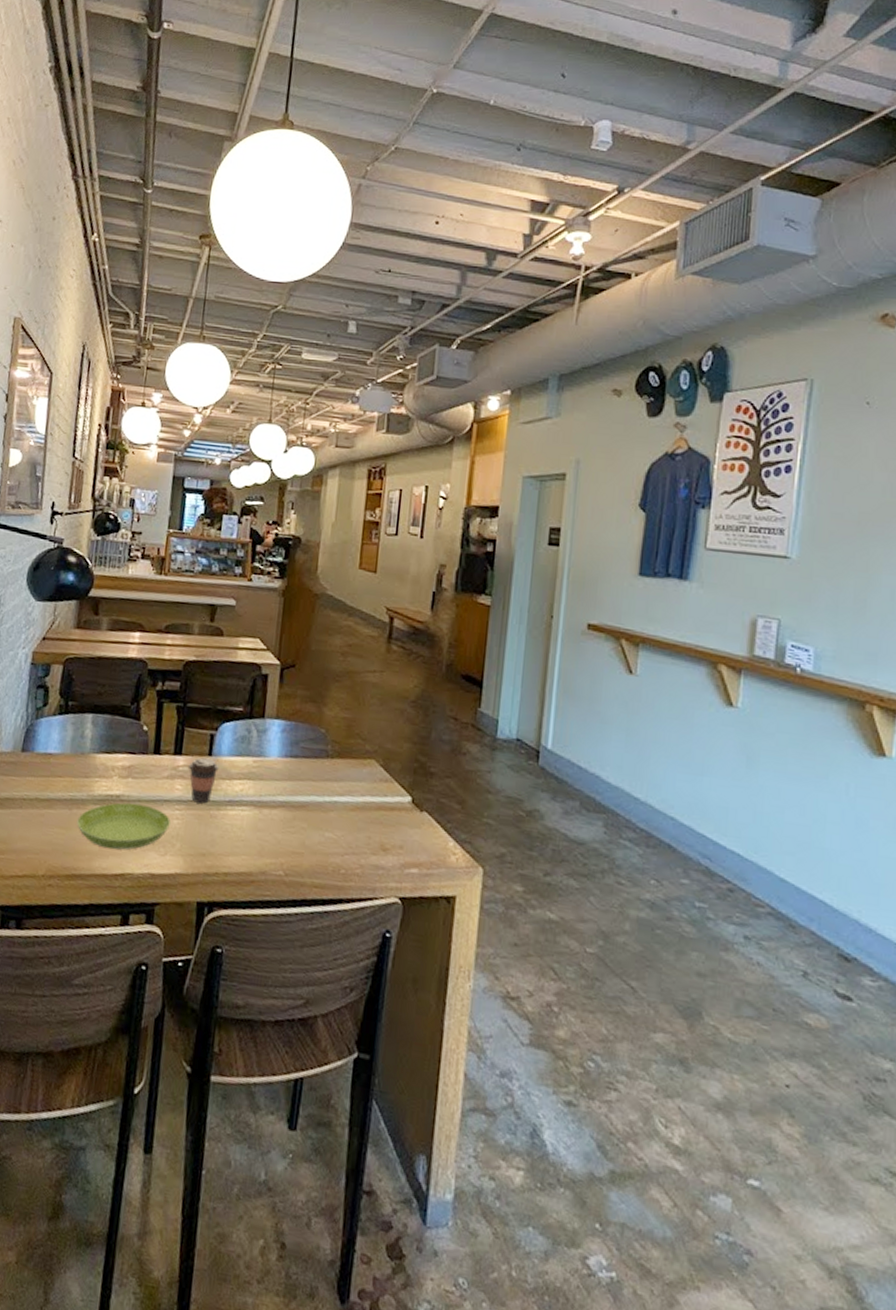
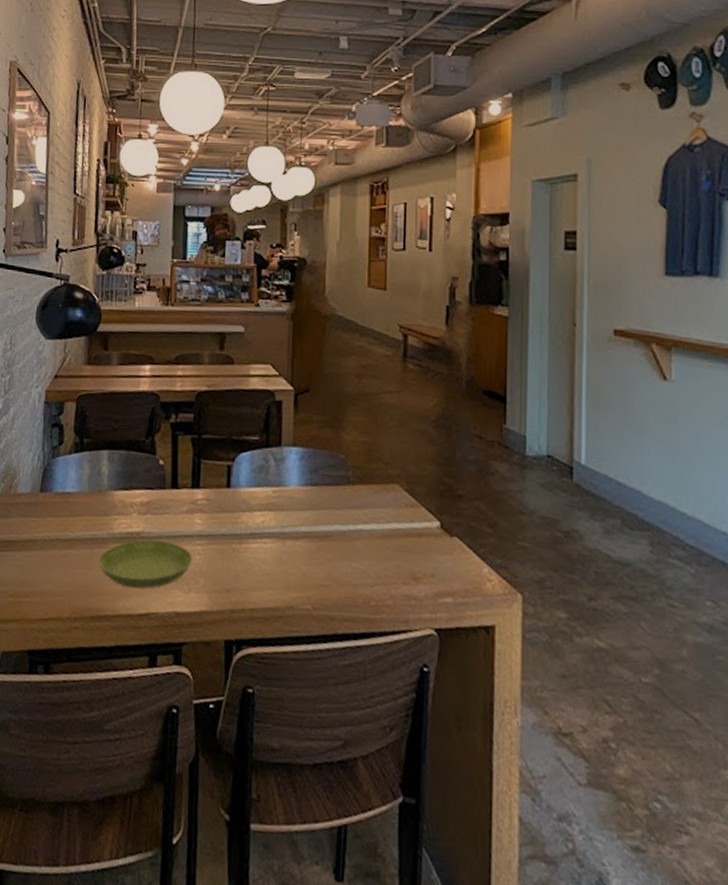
coffee cup: present [189,757,219,804] -> none [208,490,238,538]

